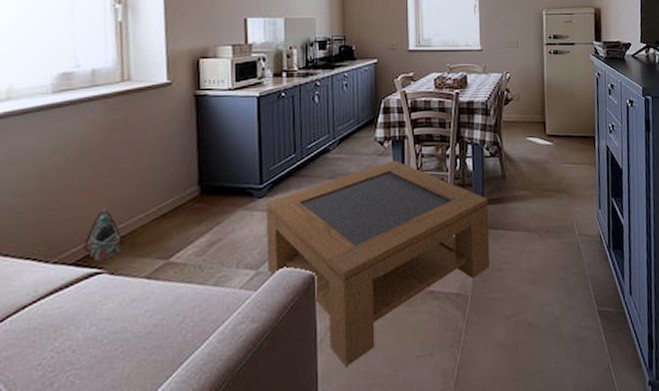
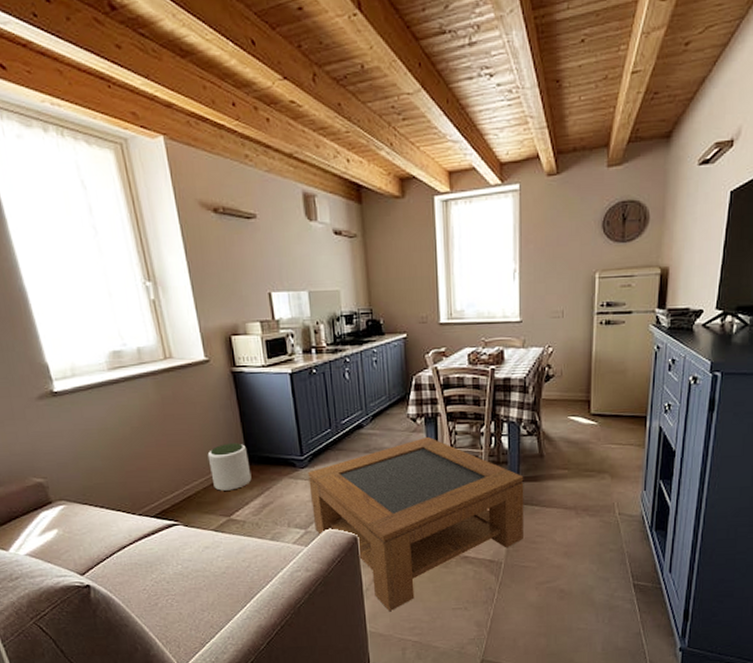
lantern: present [84,209,123,261] -> none [160,473,191,515]
plant pot: none [152,171,201,228] -> present [207,443,252,491]

